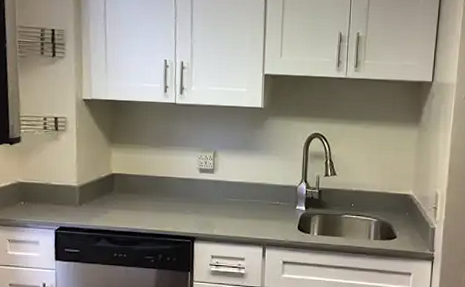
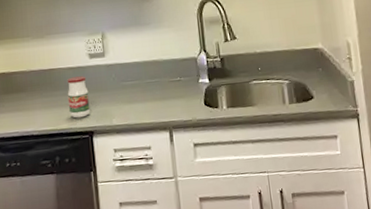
jar: none [175,187,195,224] -> present [67,76,90,119]

